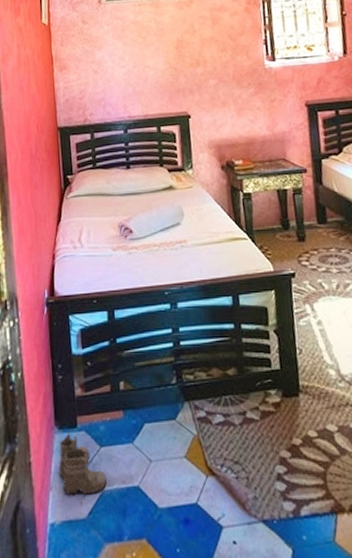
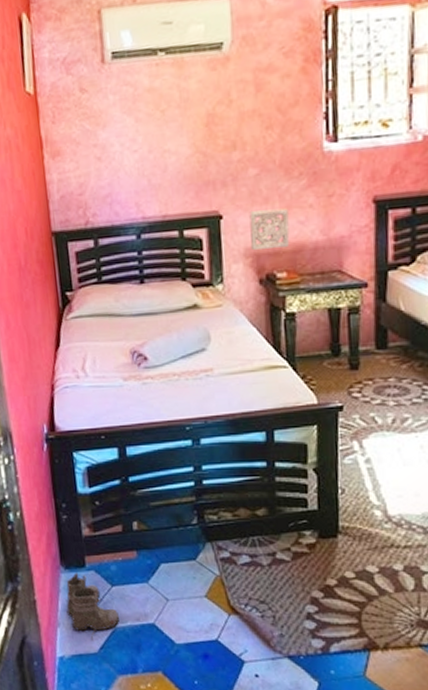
wall ornament: none [211,110,243,143] -> present [249,208,290,251]

